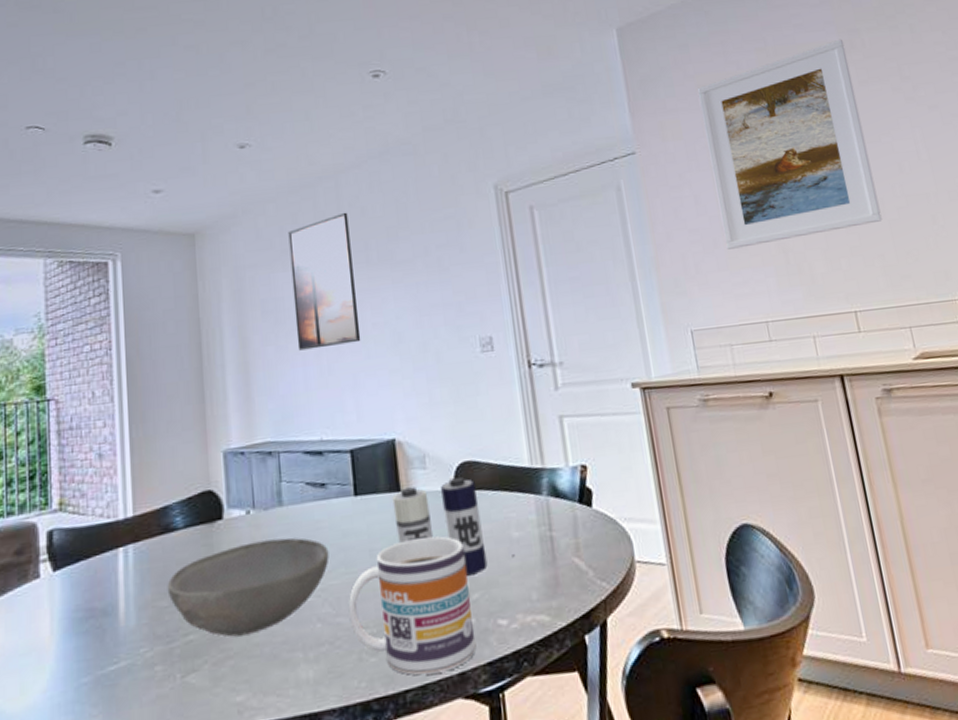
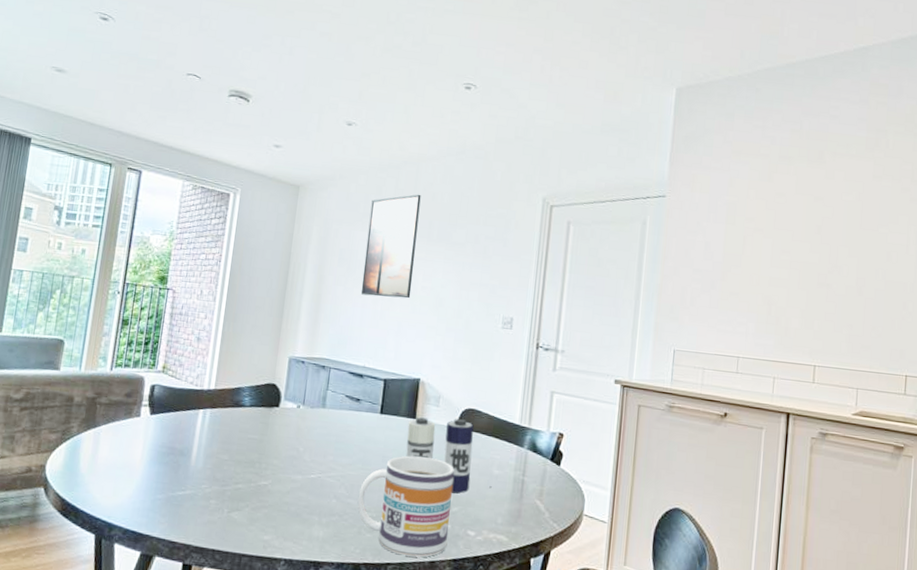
bowl: present [167,537,330,637] -> none [229,429,353,495]
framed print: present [697,39,882,250] -> none [721,136,871,298]

